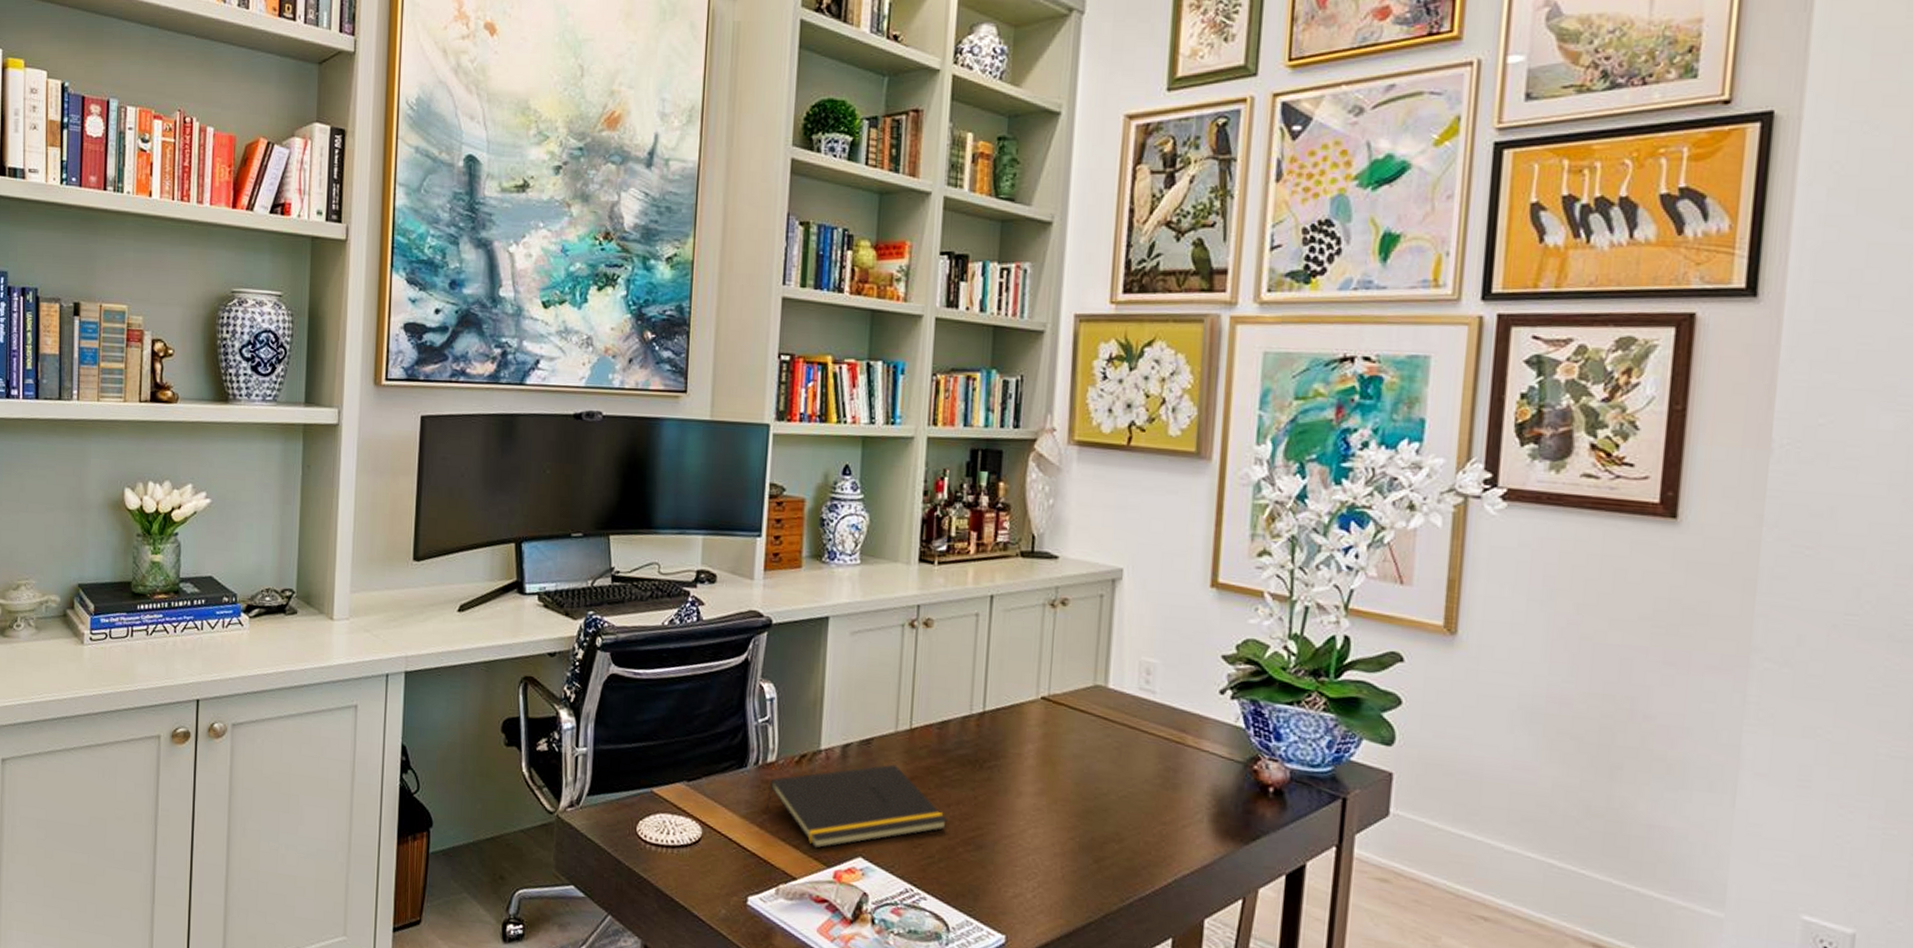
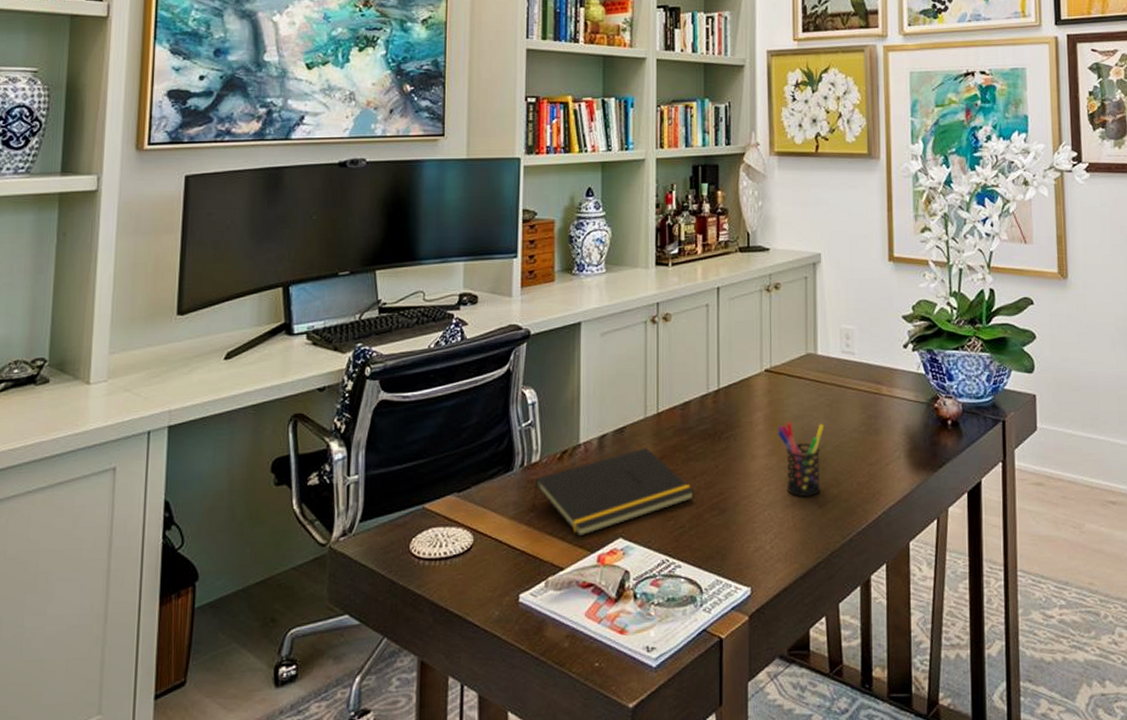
pen holder: none [1051,761,1110,848] -> present [777,423,825,498]

